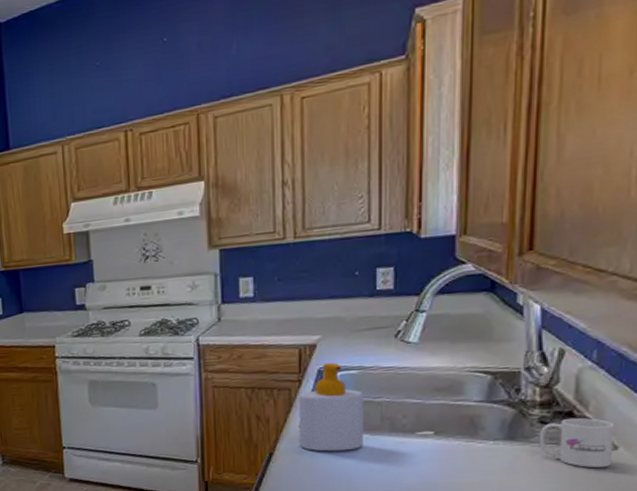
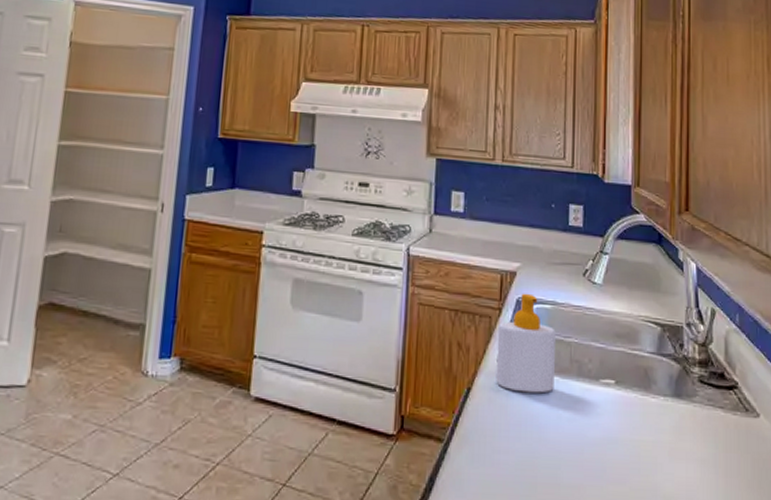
mug: present [538,417,615,468] -> none [699,379,757,435]

